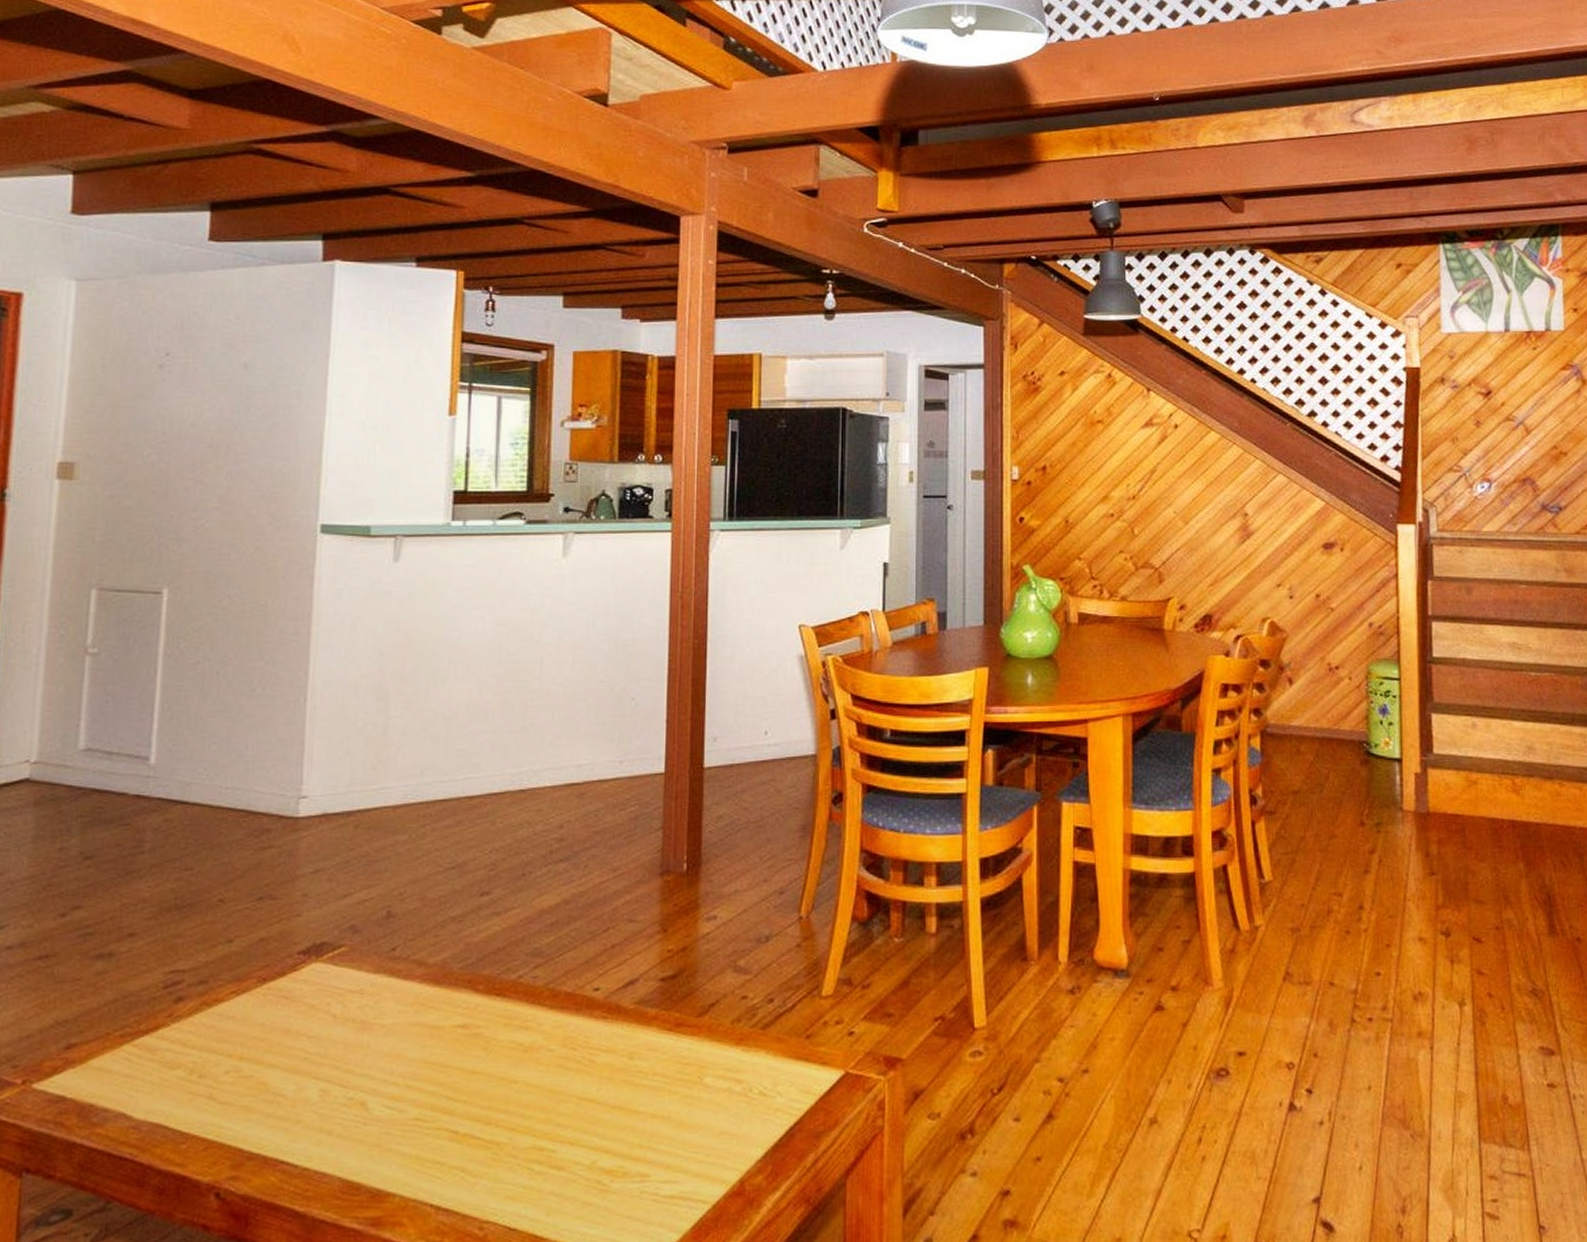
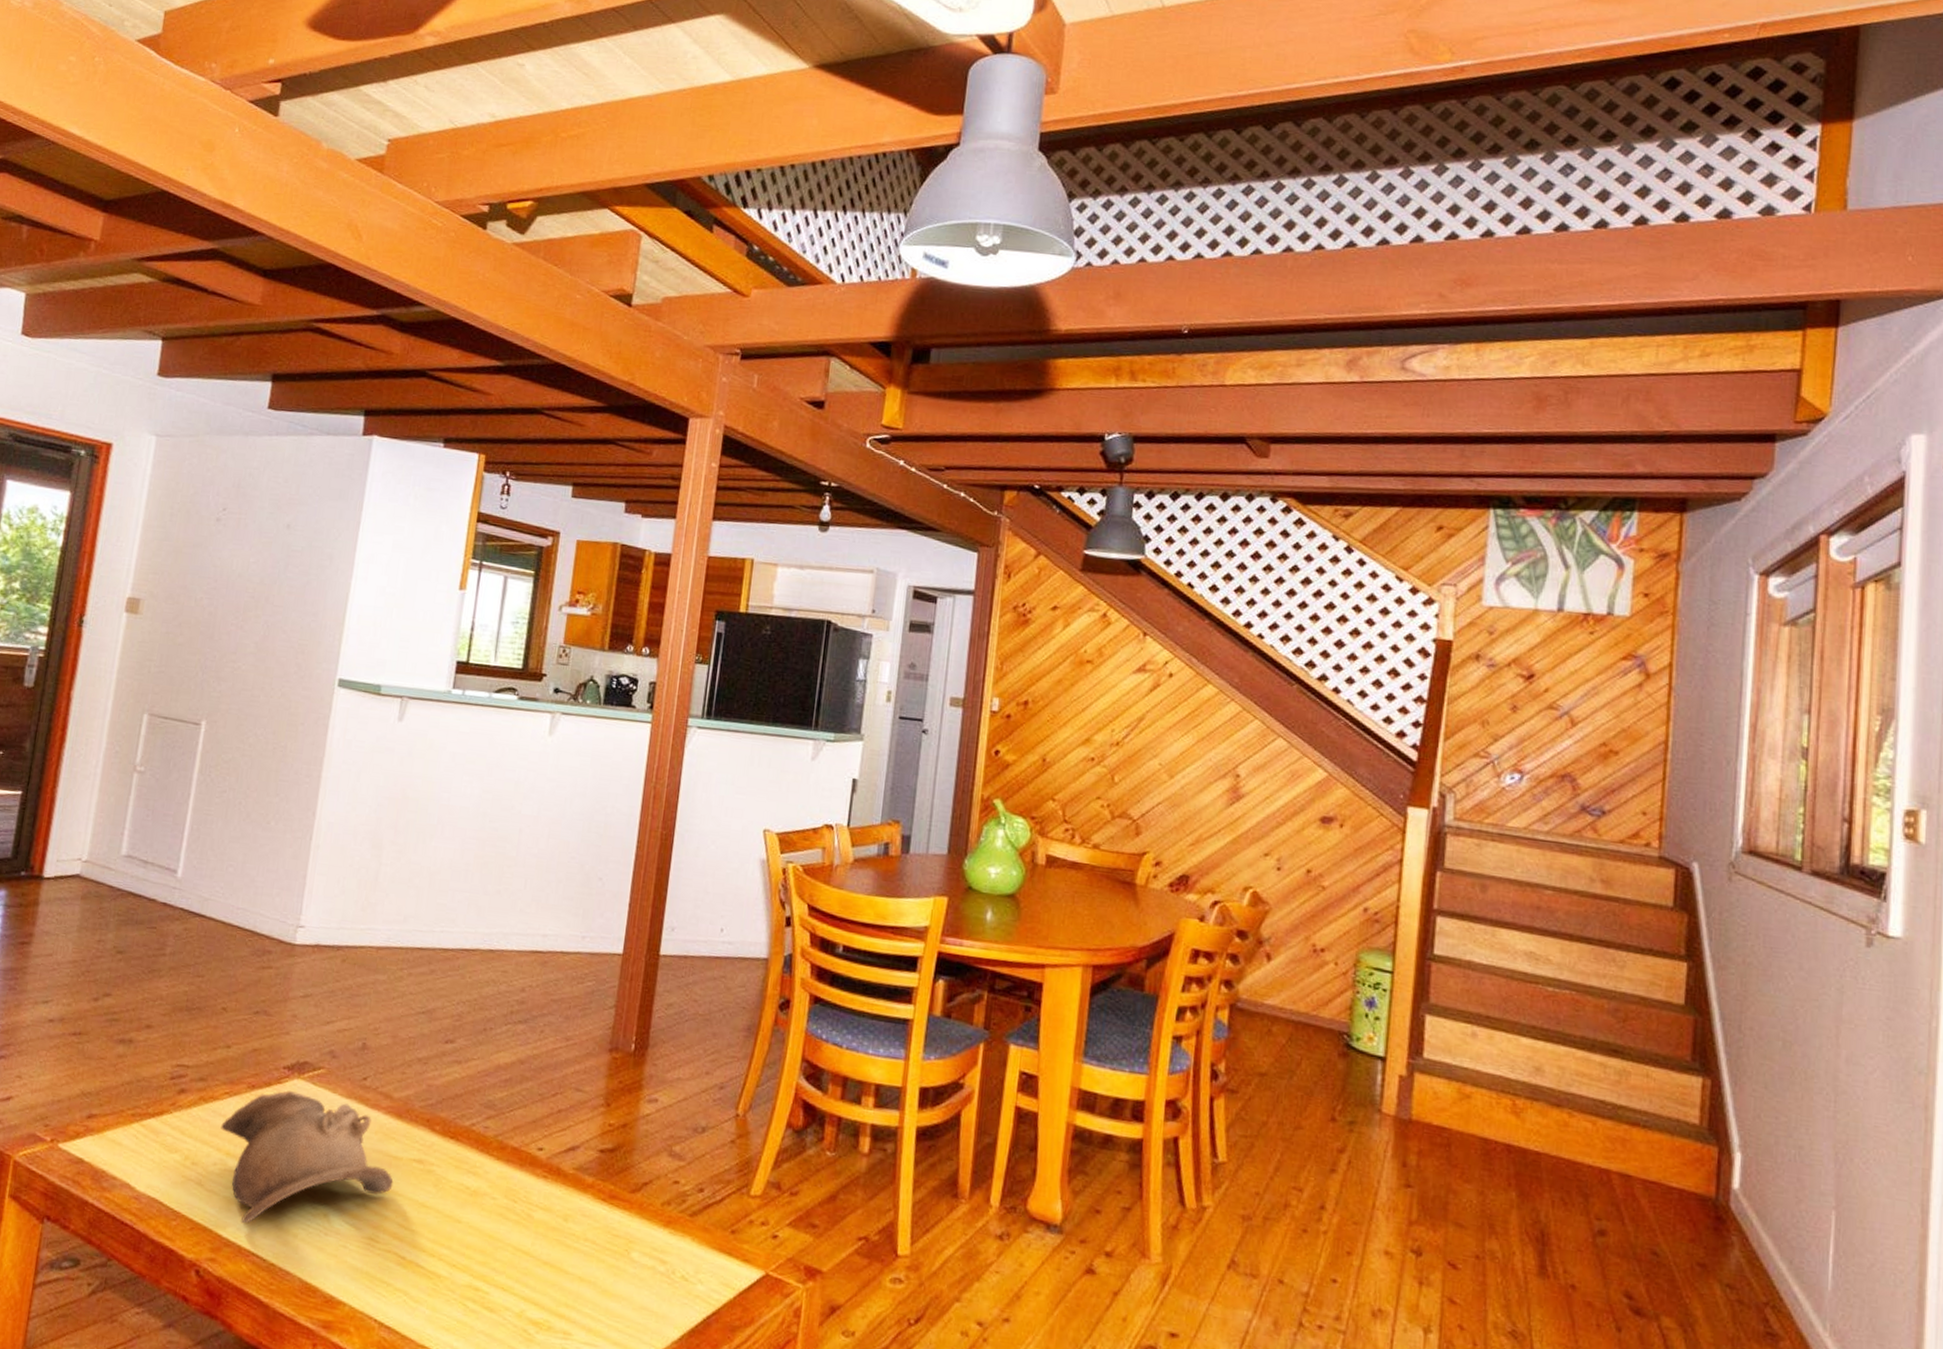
decorative bowl: none [230,977,437,1132] -> present [221,1090,394,1224]

